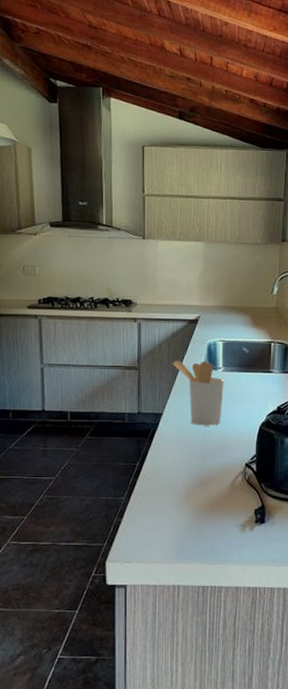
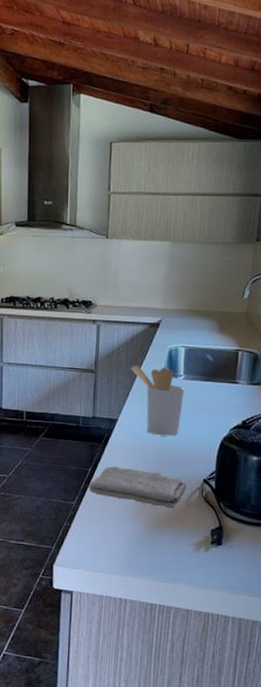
washcloth: none [138,459,230,494] -> present [89,466,186,509]

